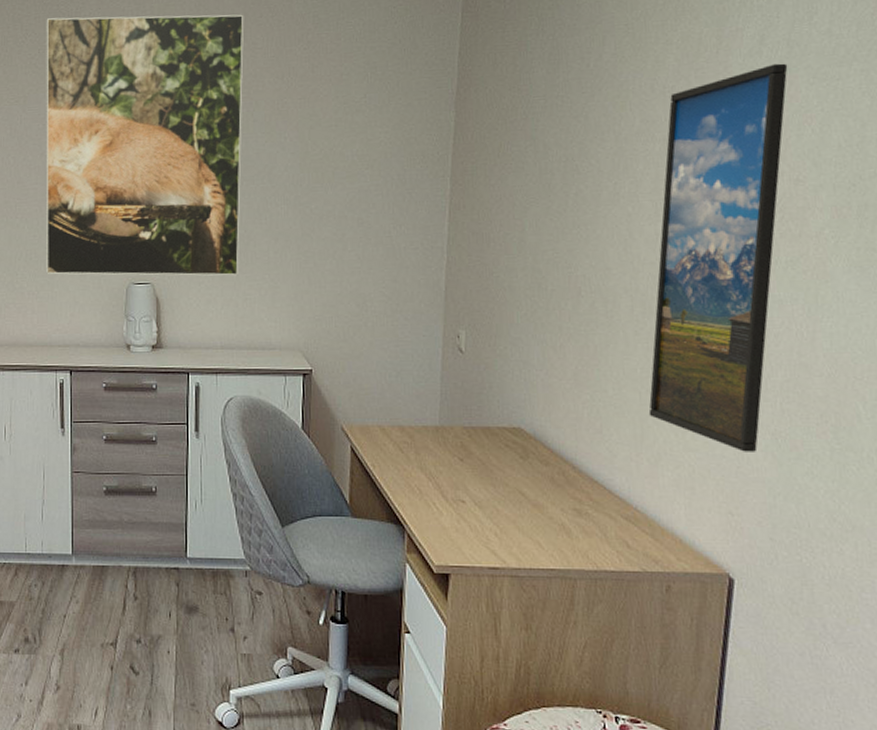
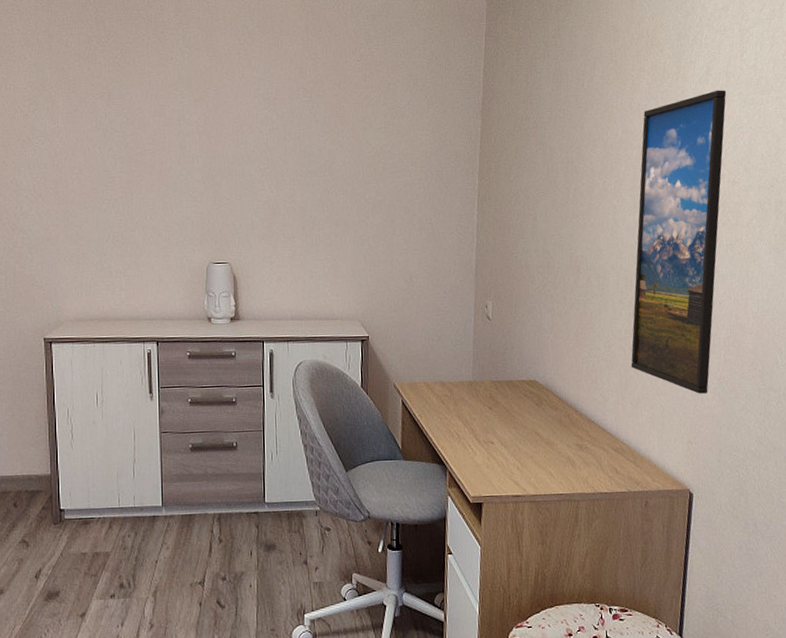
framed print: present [46,14,244,276] -> none [127,21,306,256]

